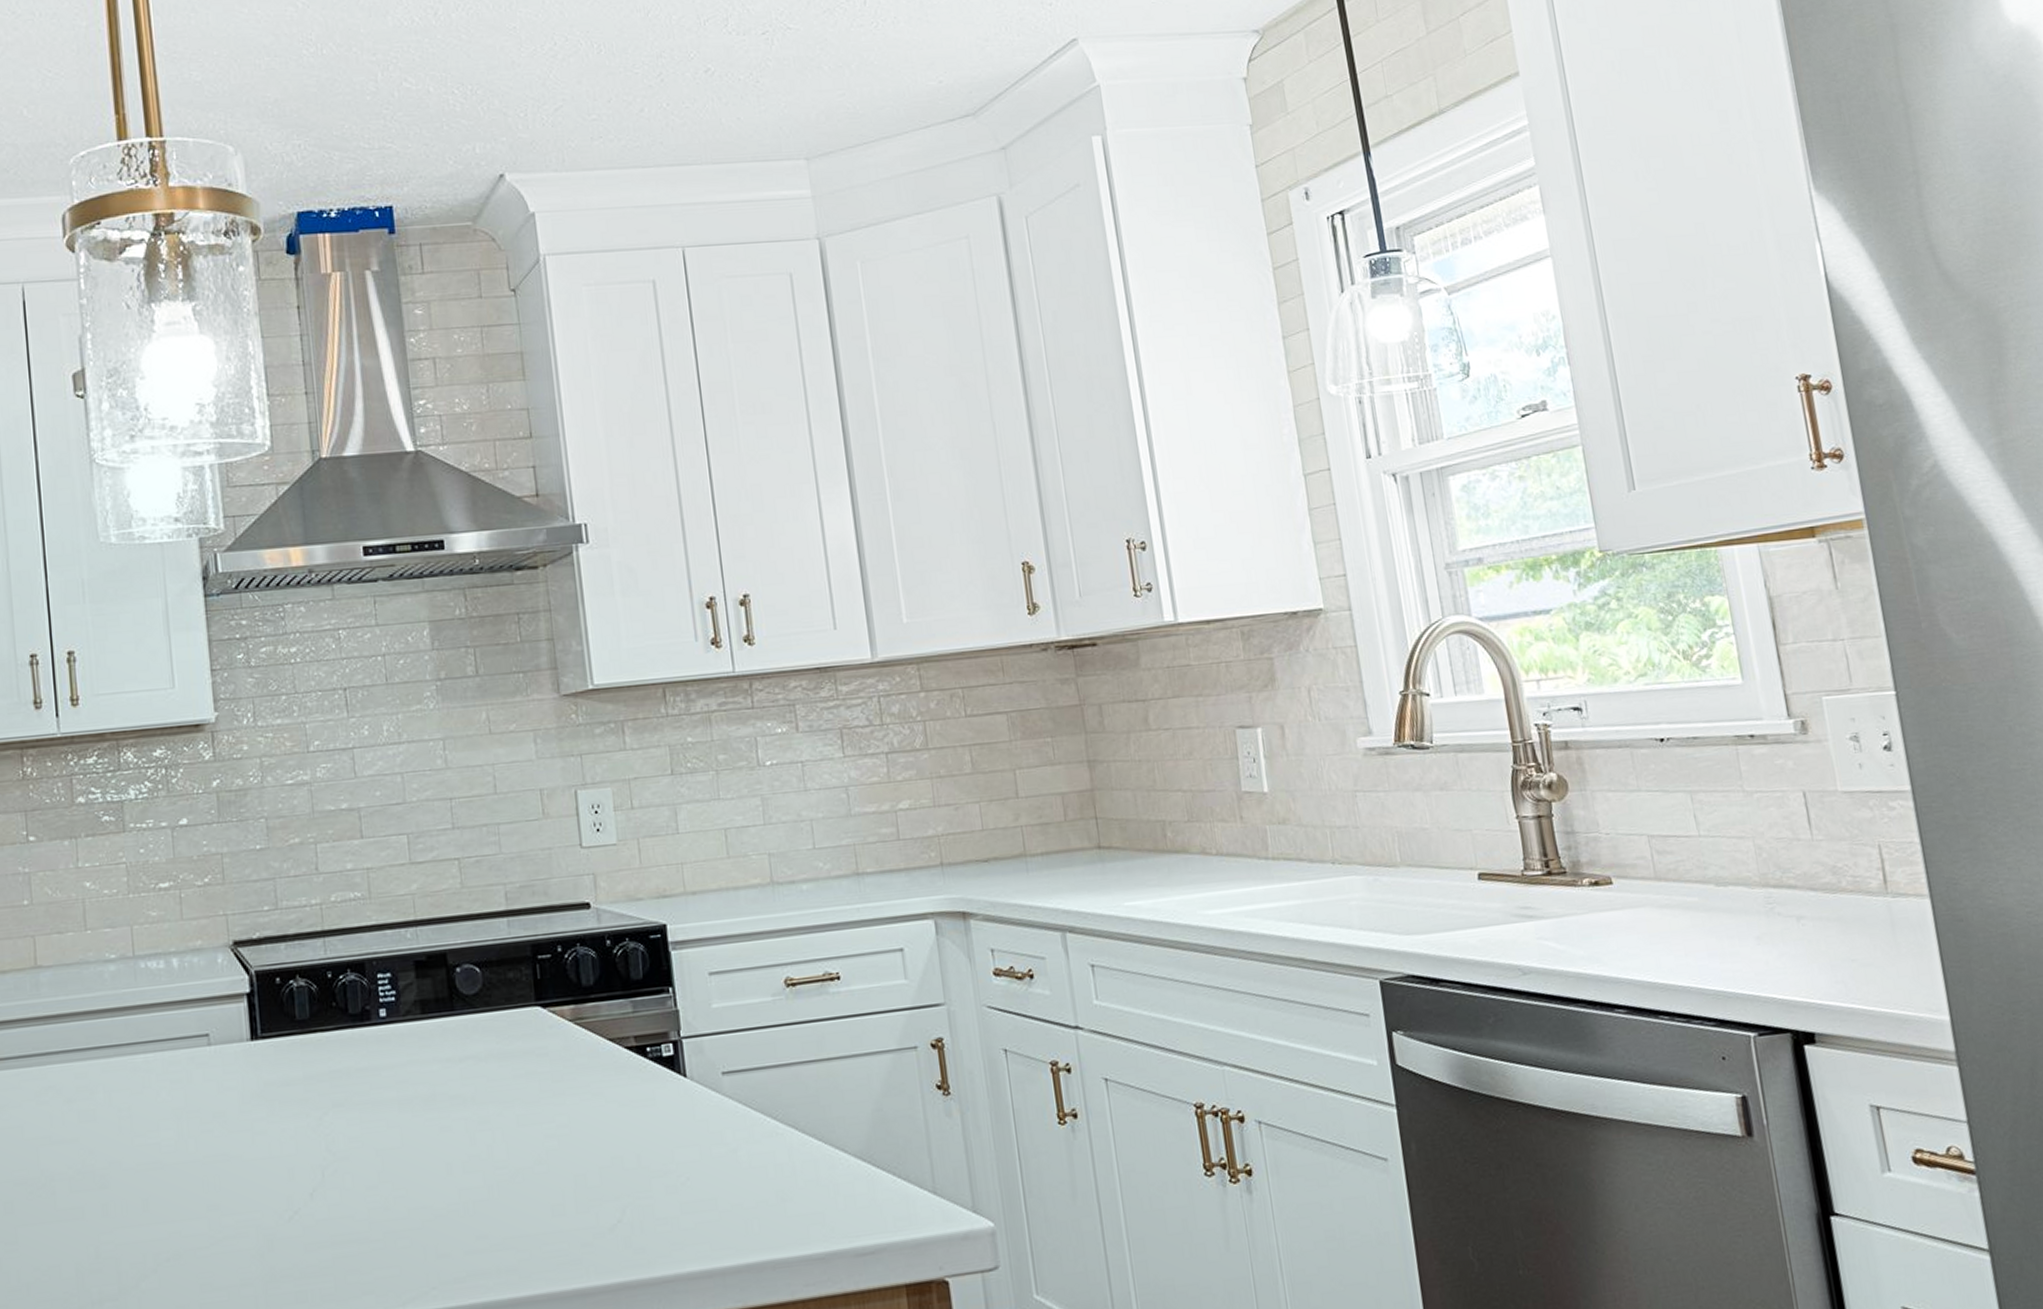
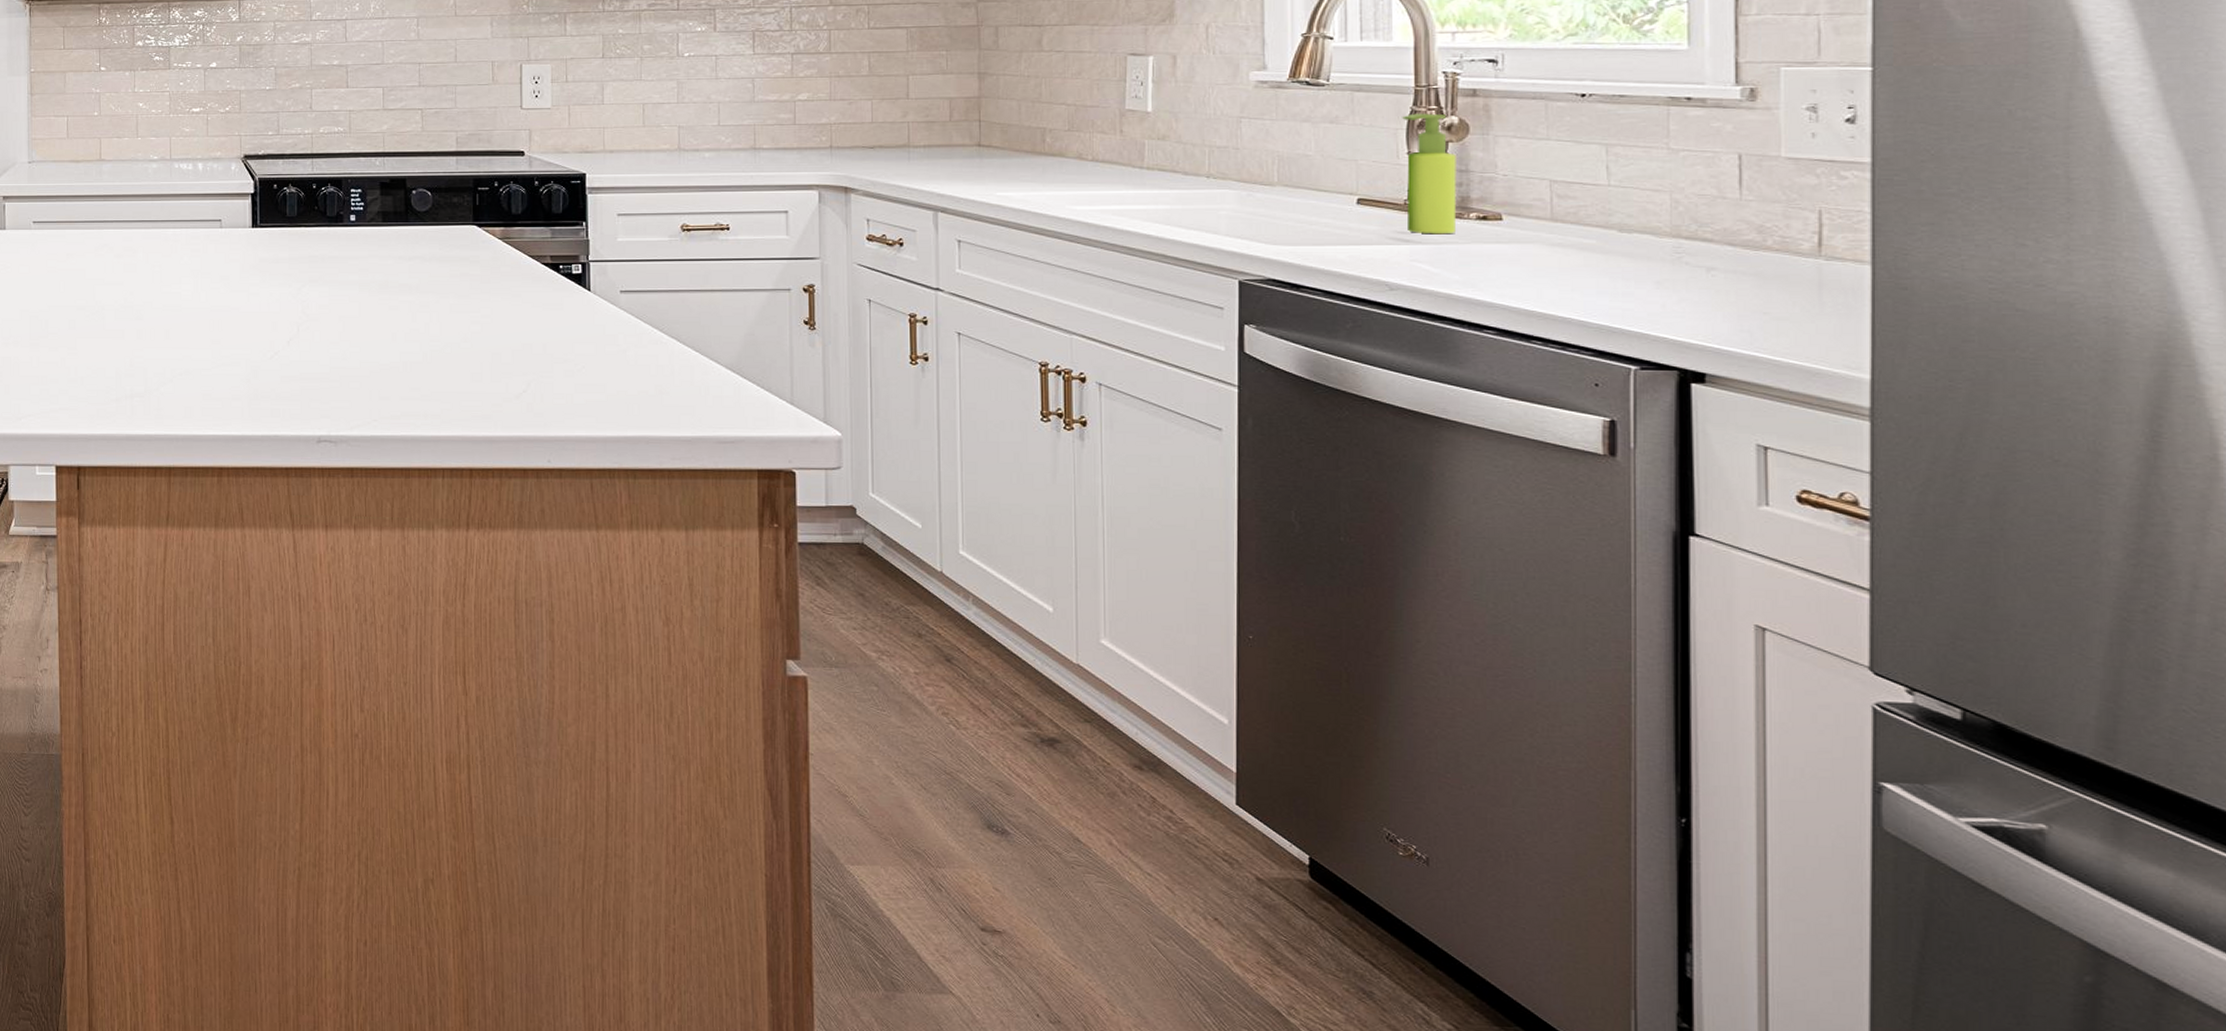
soap dispenser: none [1506,771,1573,907] -> present [1402,113,1457,235]

